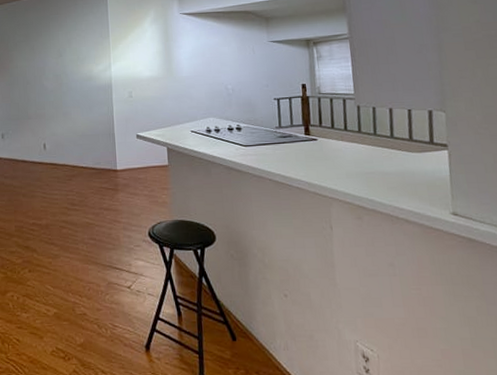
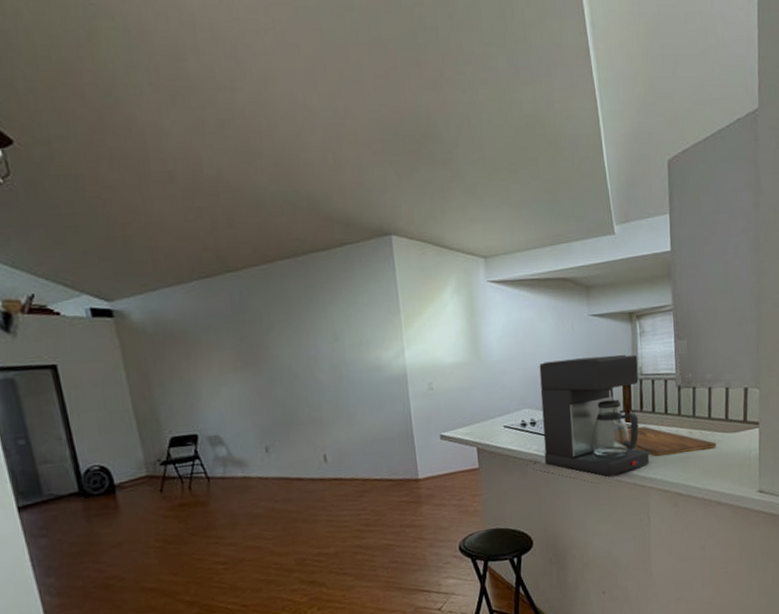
coffee maker: none [223,75,330,184] -> present [539,354,650,477]
cutting board: none [307,140,401,169] -> present [627,426,716,456]

